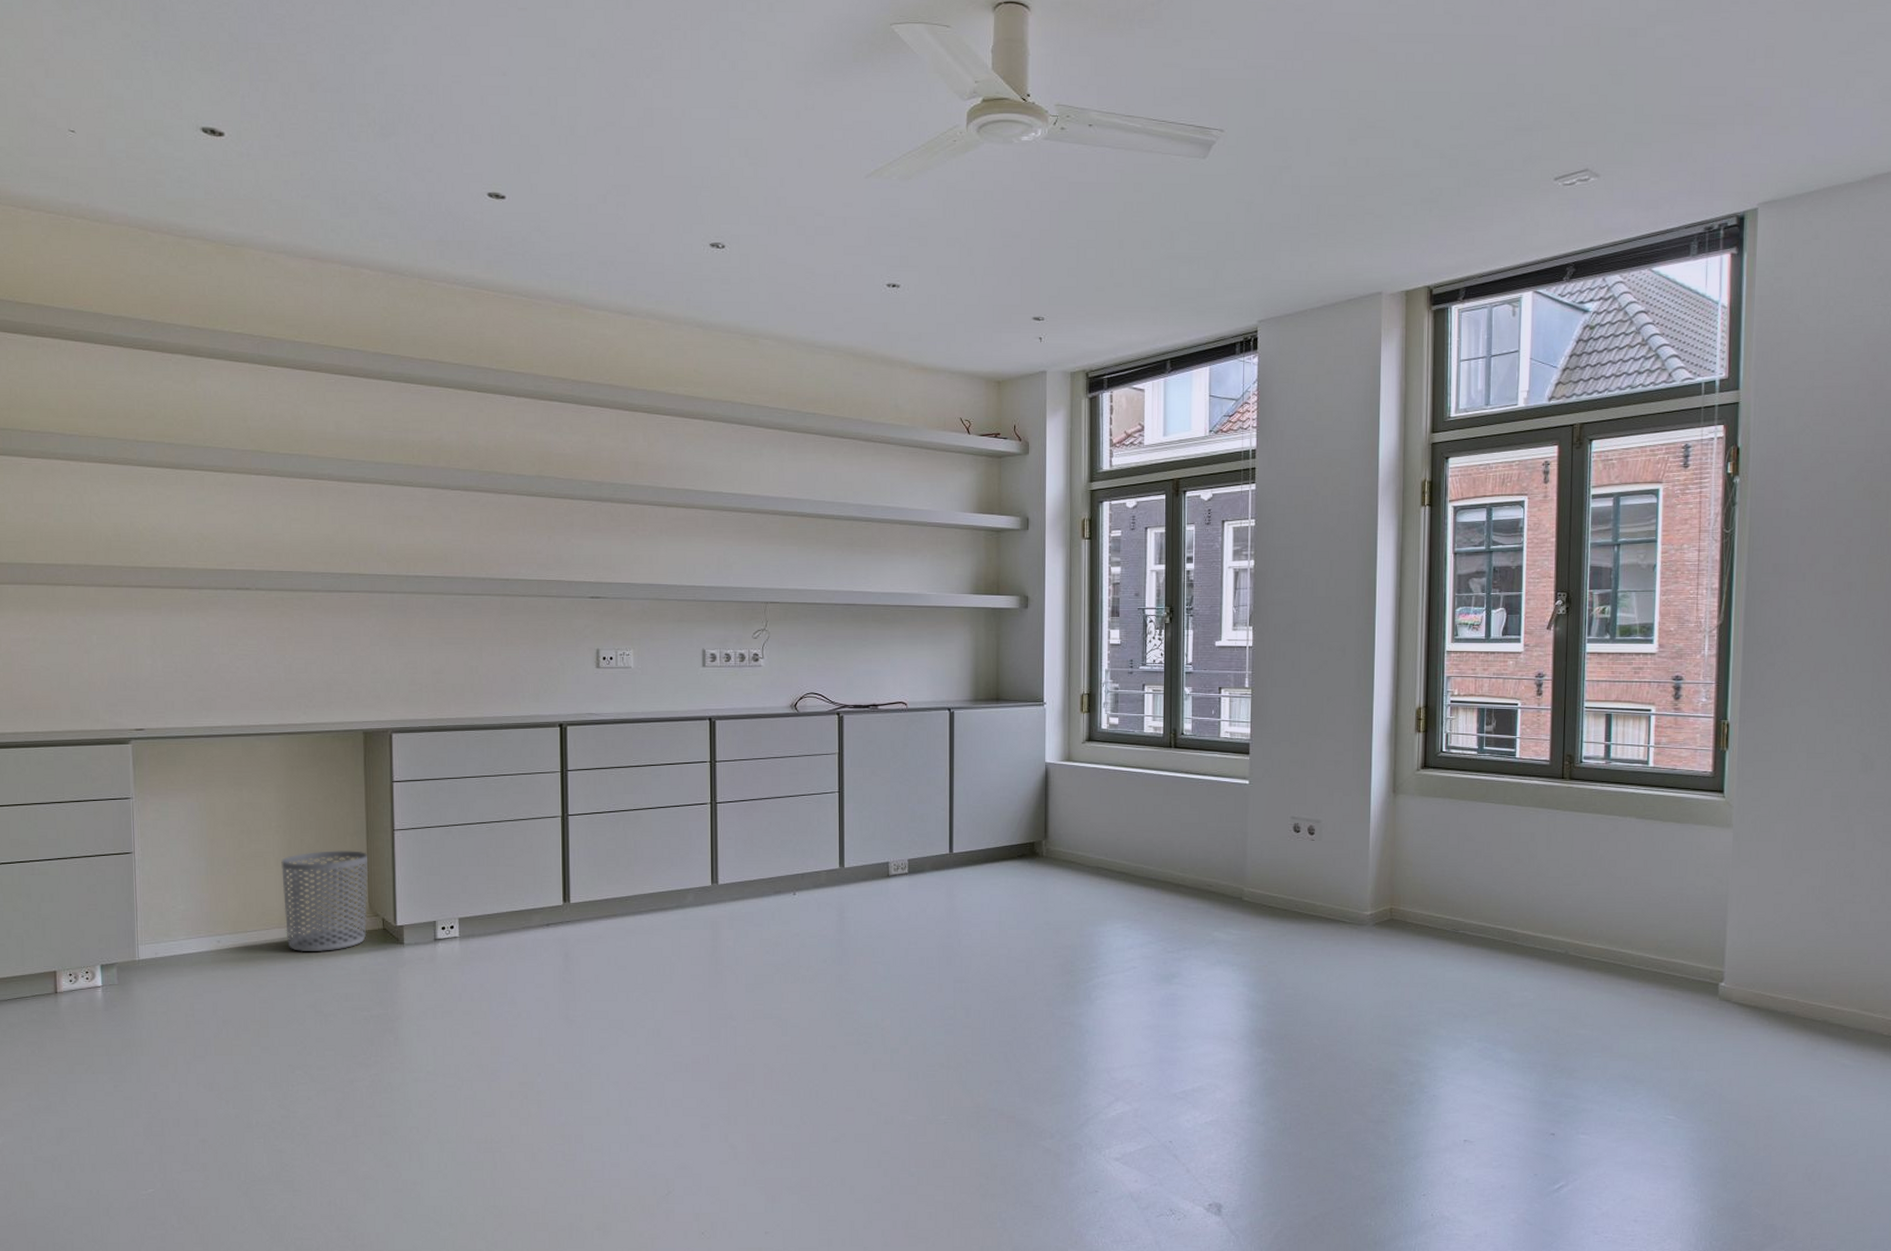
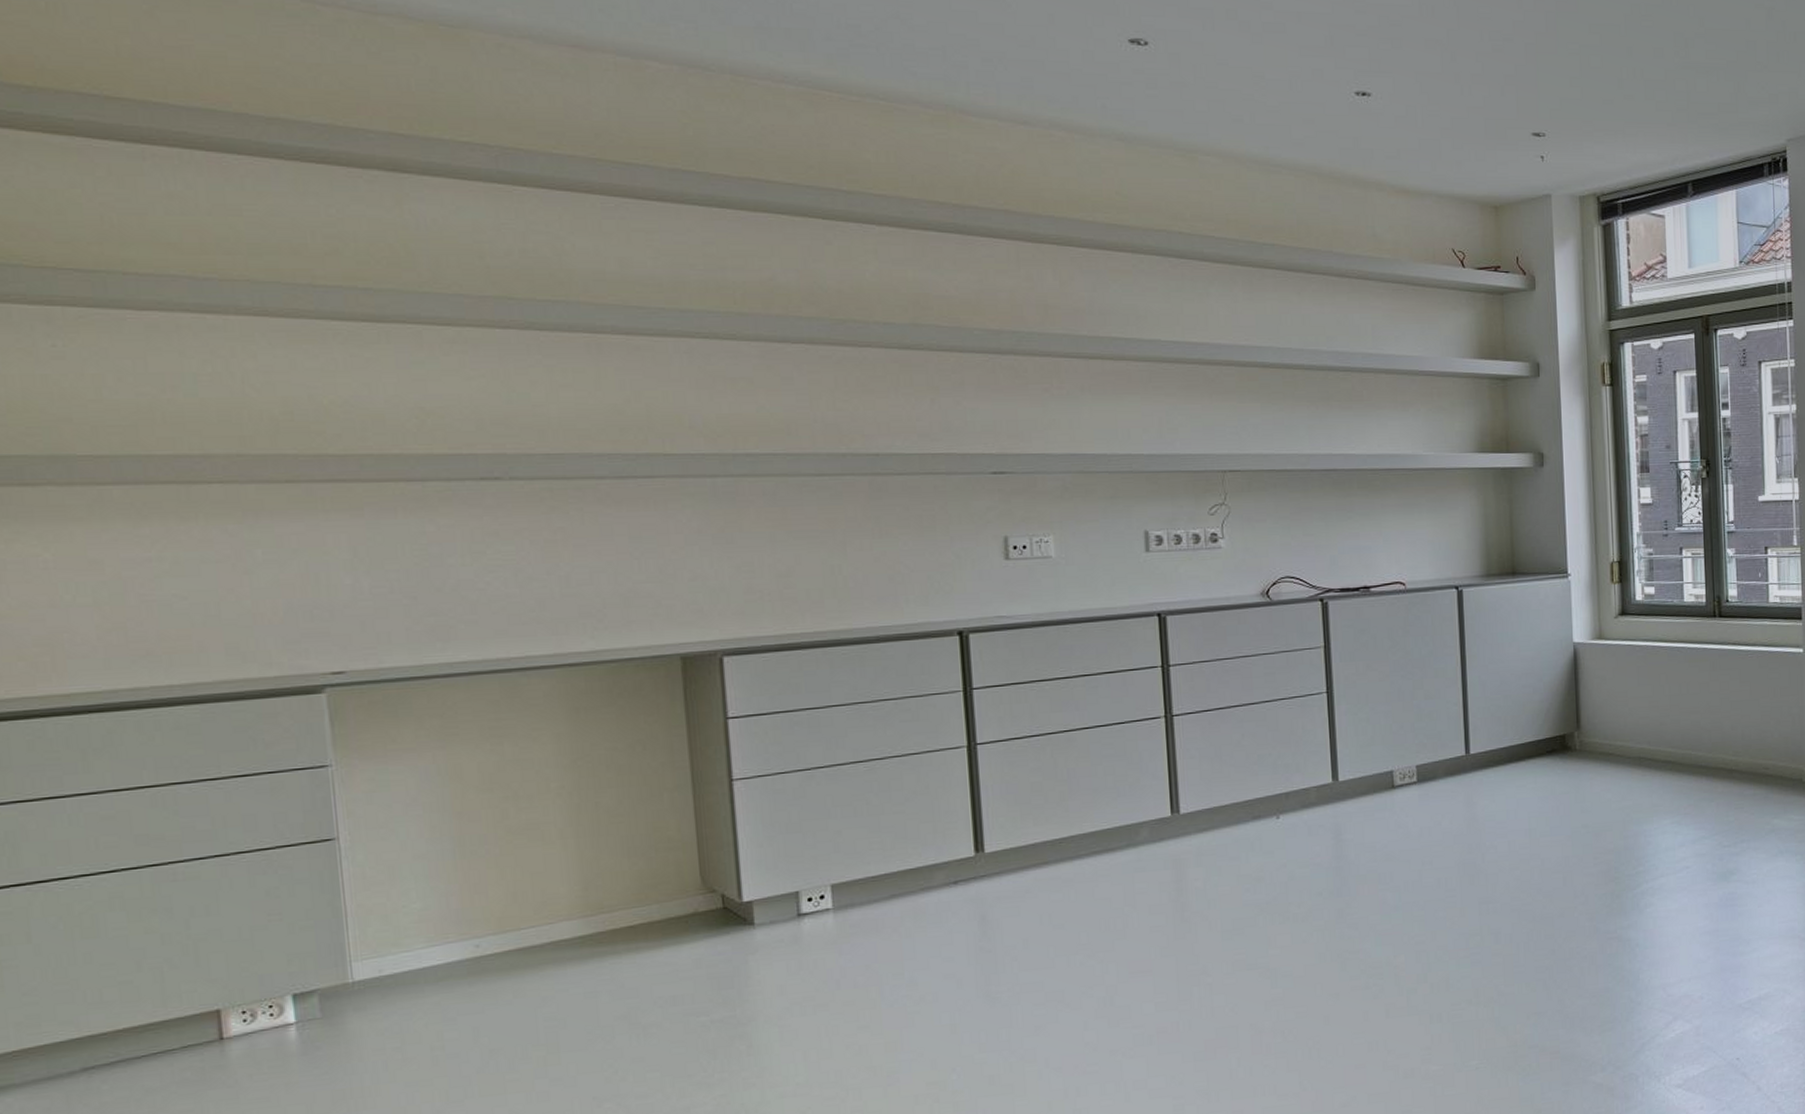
waste bin: present [281,850,369,952] -> none [567,810,700,949]

